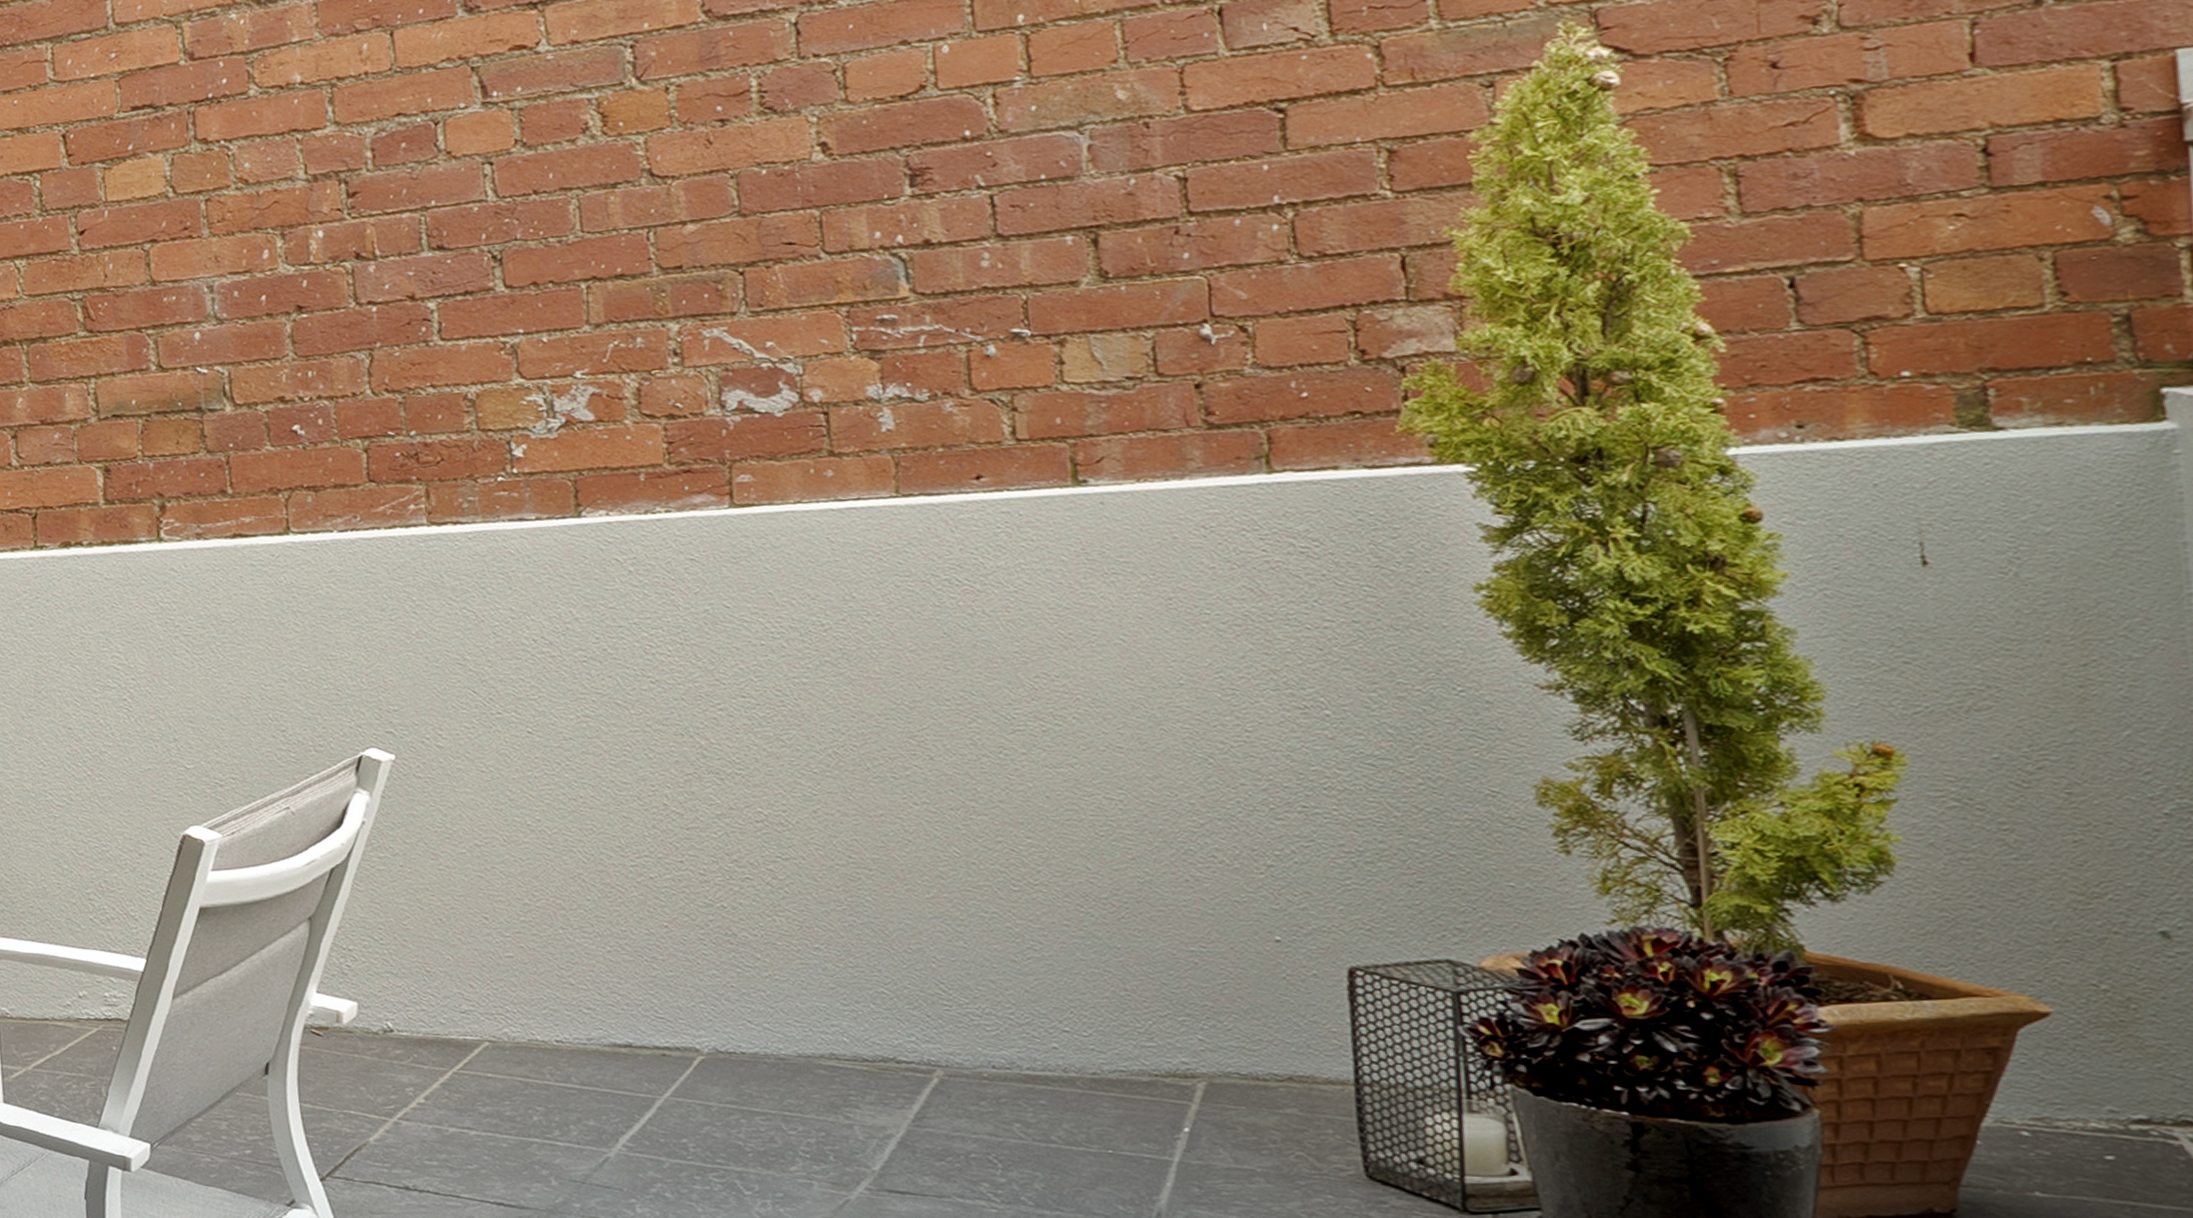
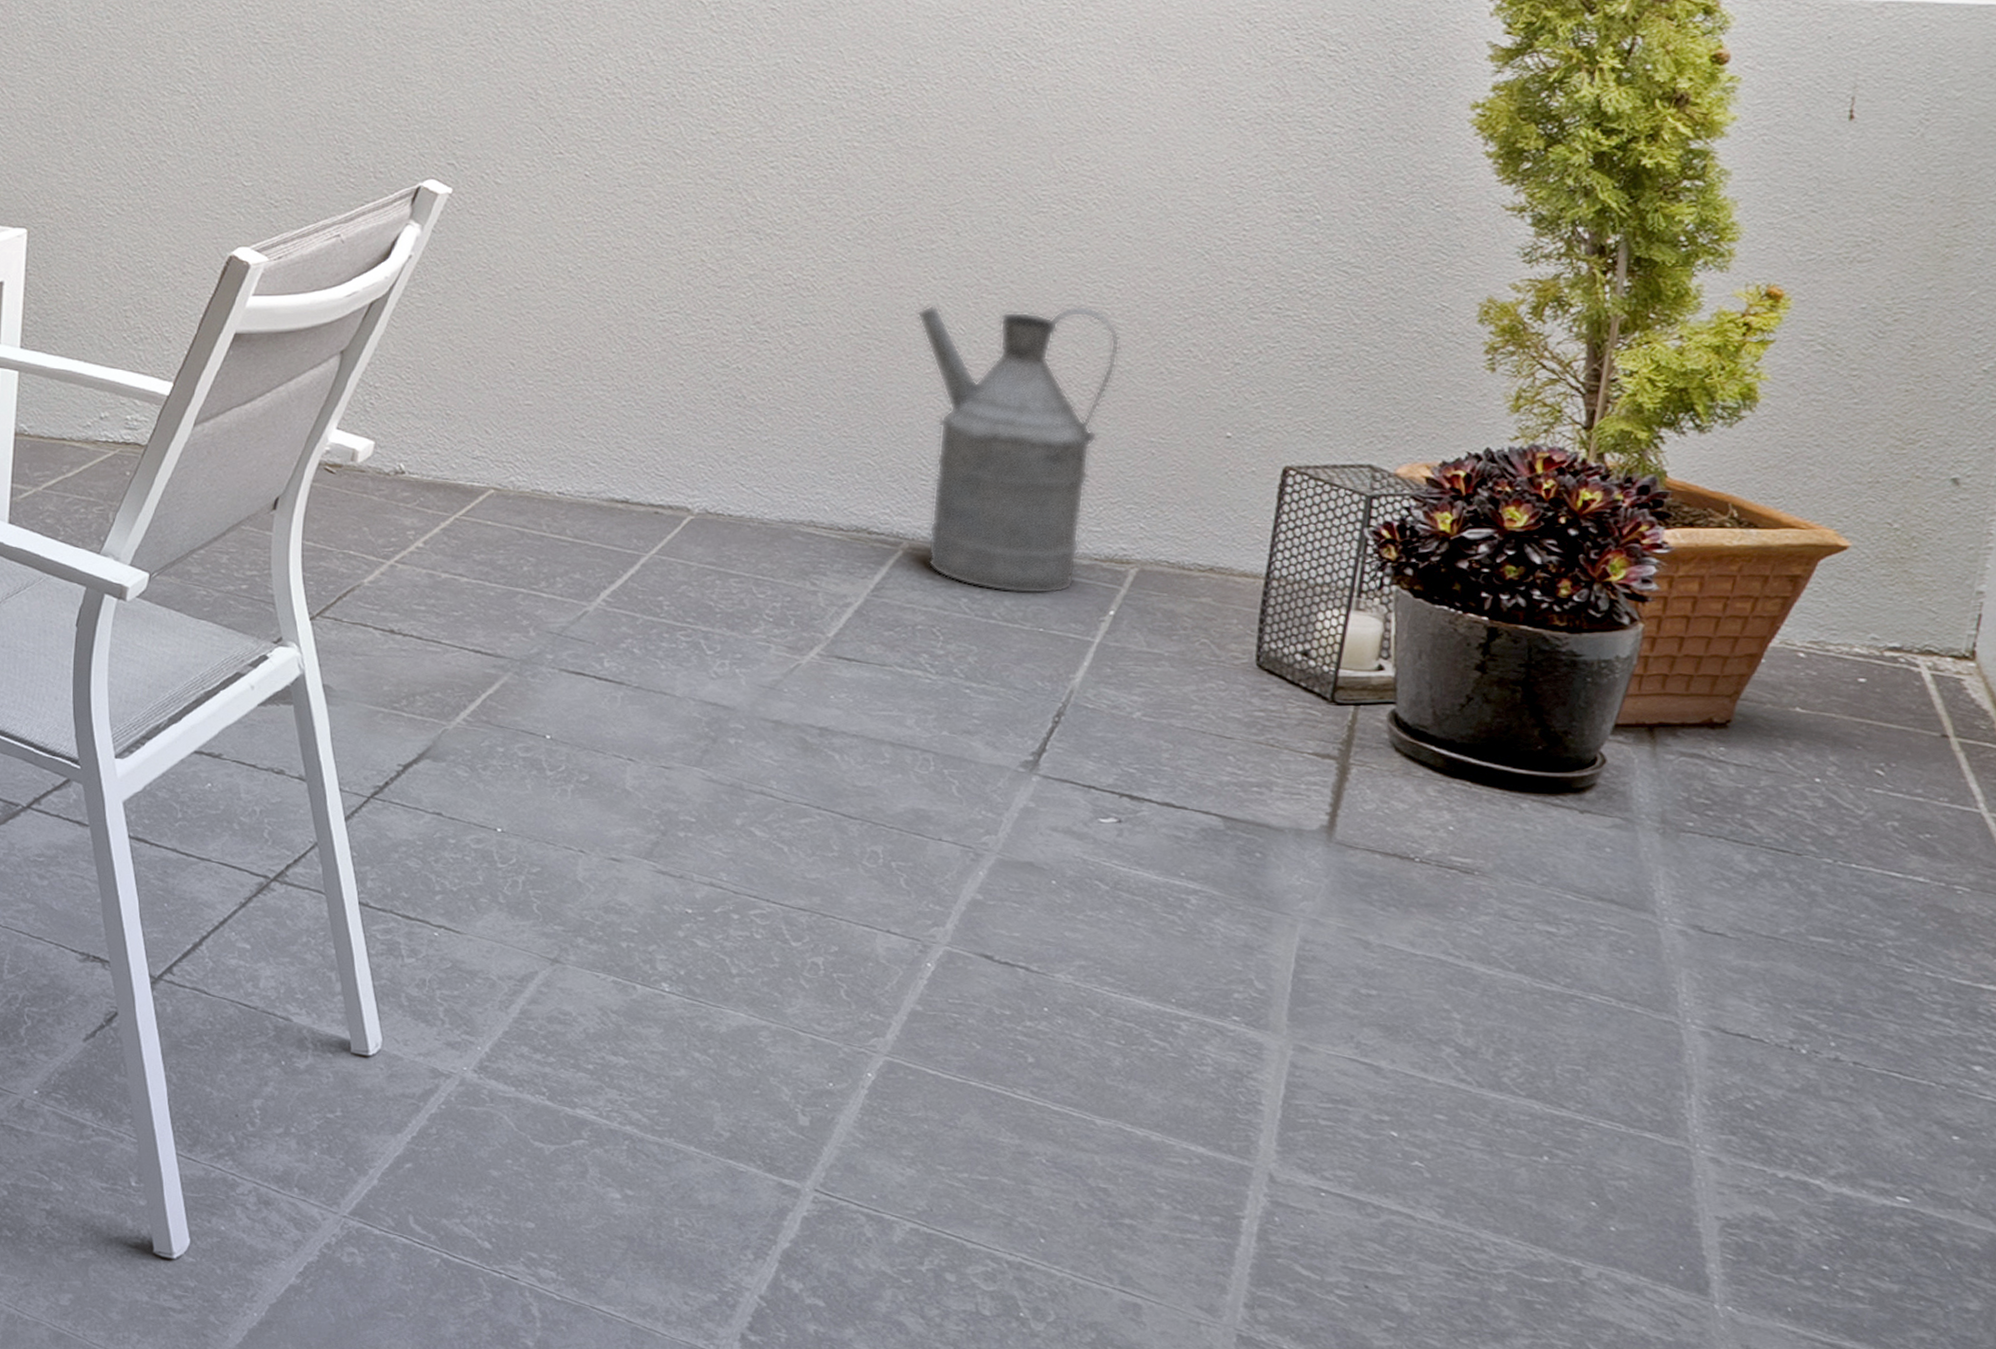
watering can: none [904,819,1137,1116] -> present [917,305,1121,595]

